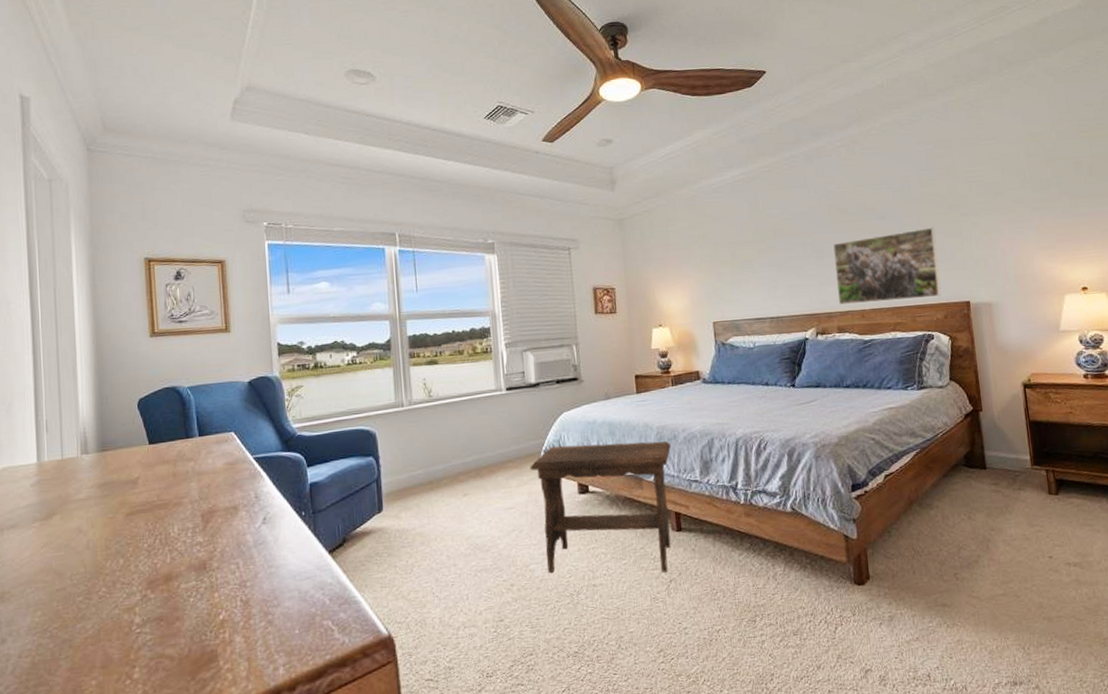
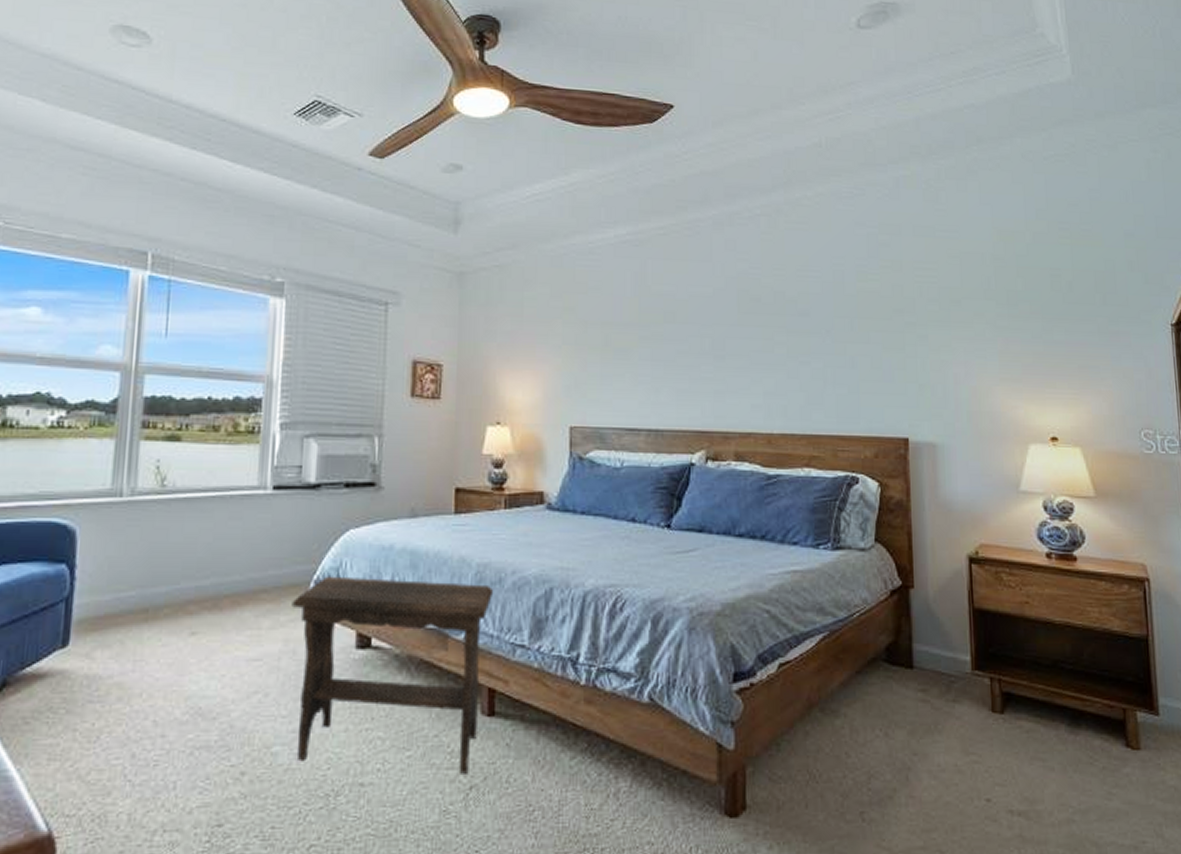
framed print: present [833,227,941,305] -> none [738,335,874,428]

